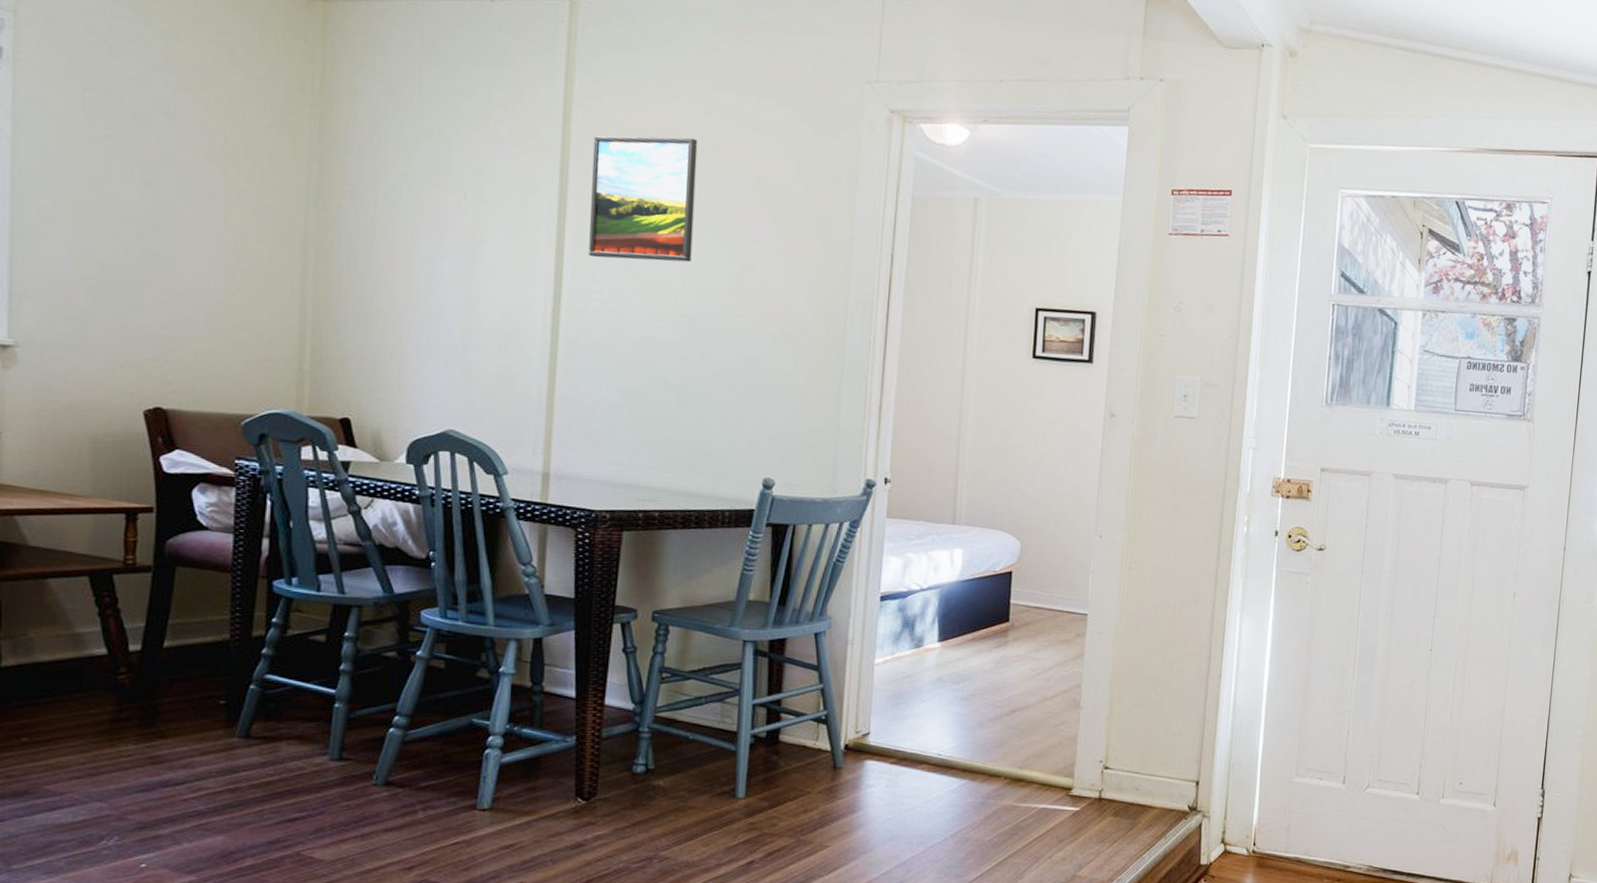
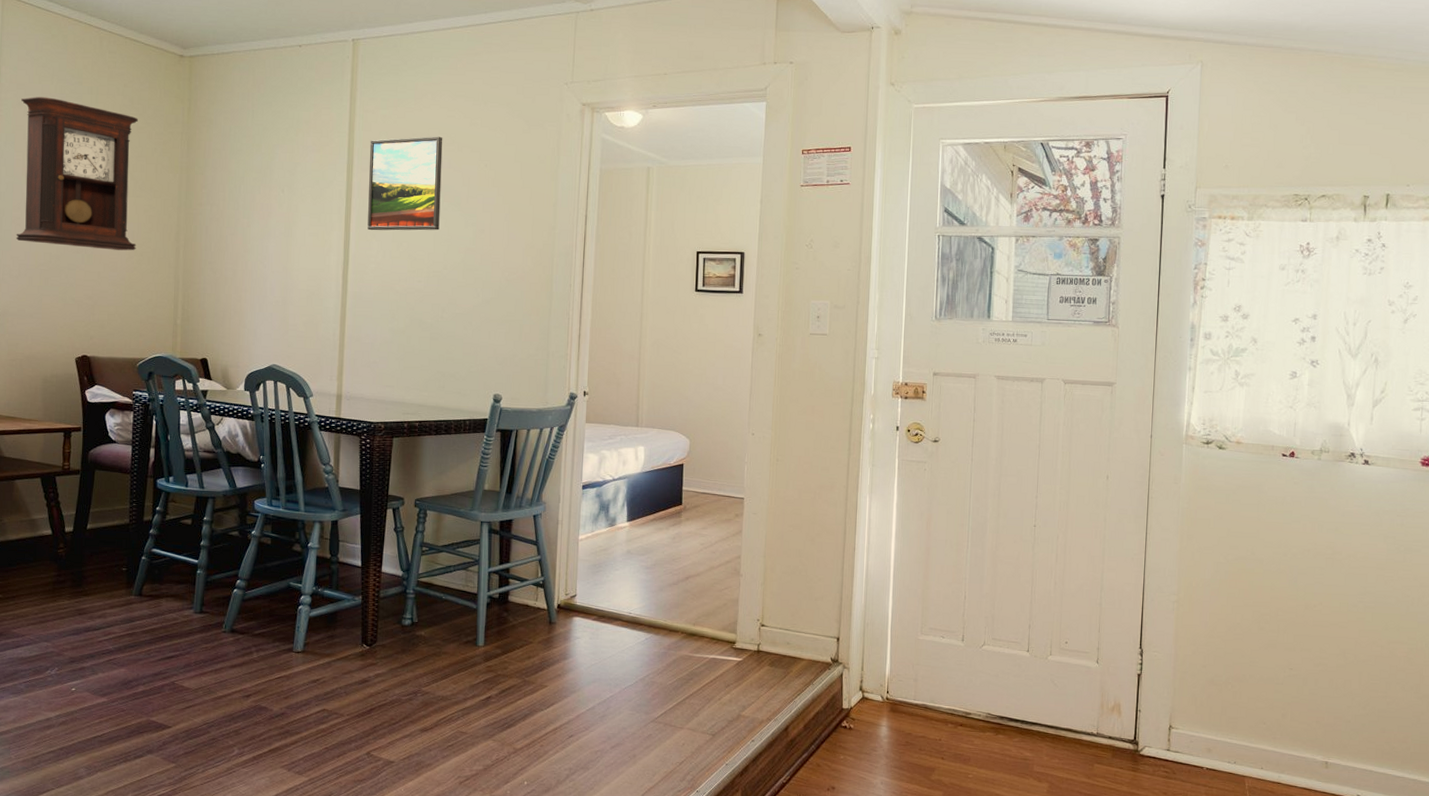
pendulum clock: none [45,36,242,266] -> present [16,96,138,251]

